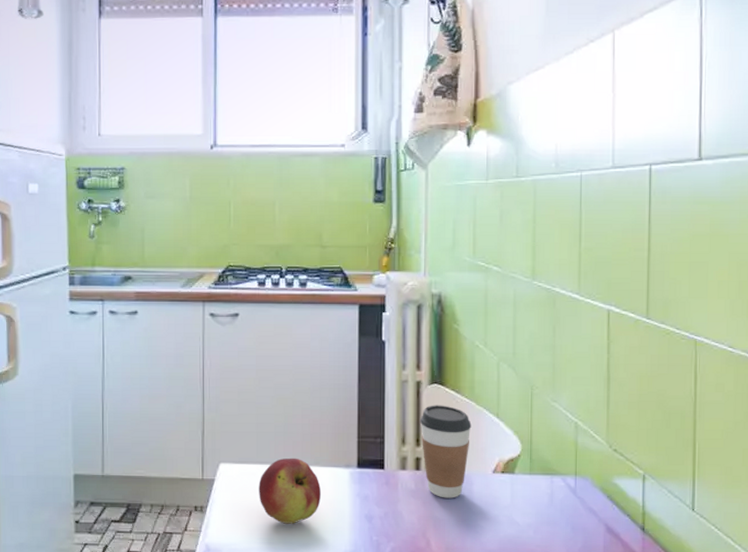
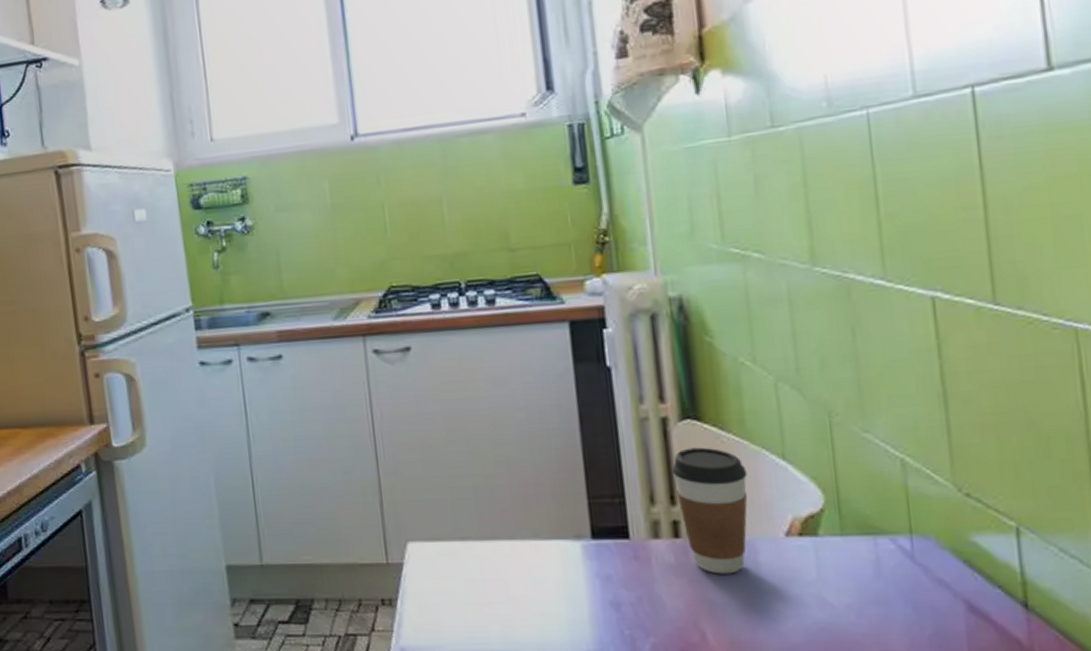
apple: present [259,458,322,524] -> none [461,530,547,618]

